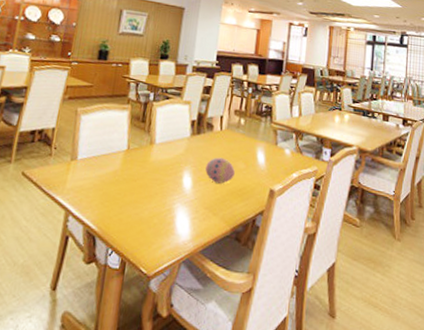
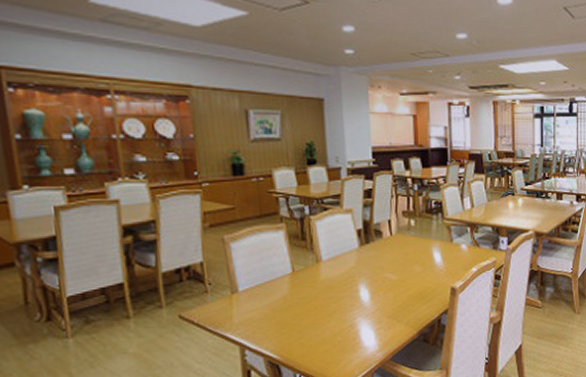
decorative egg: present [205,157,235,184] -> none [381,264,413,291]

